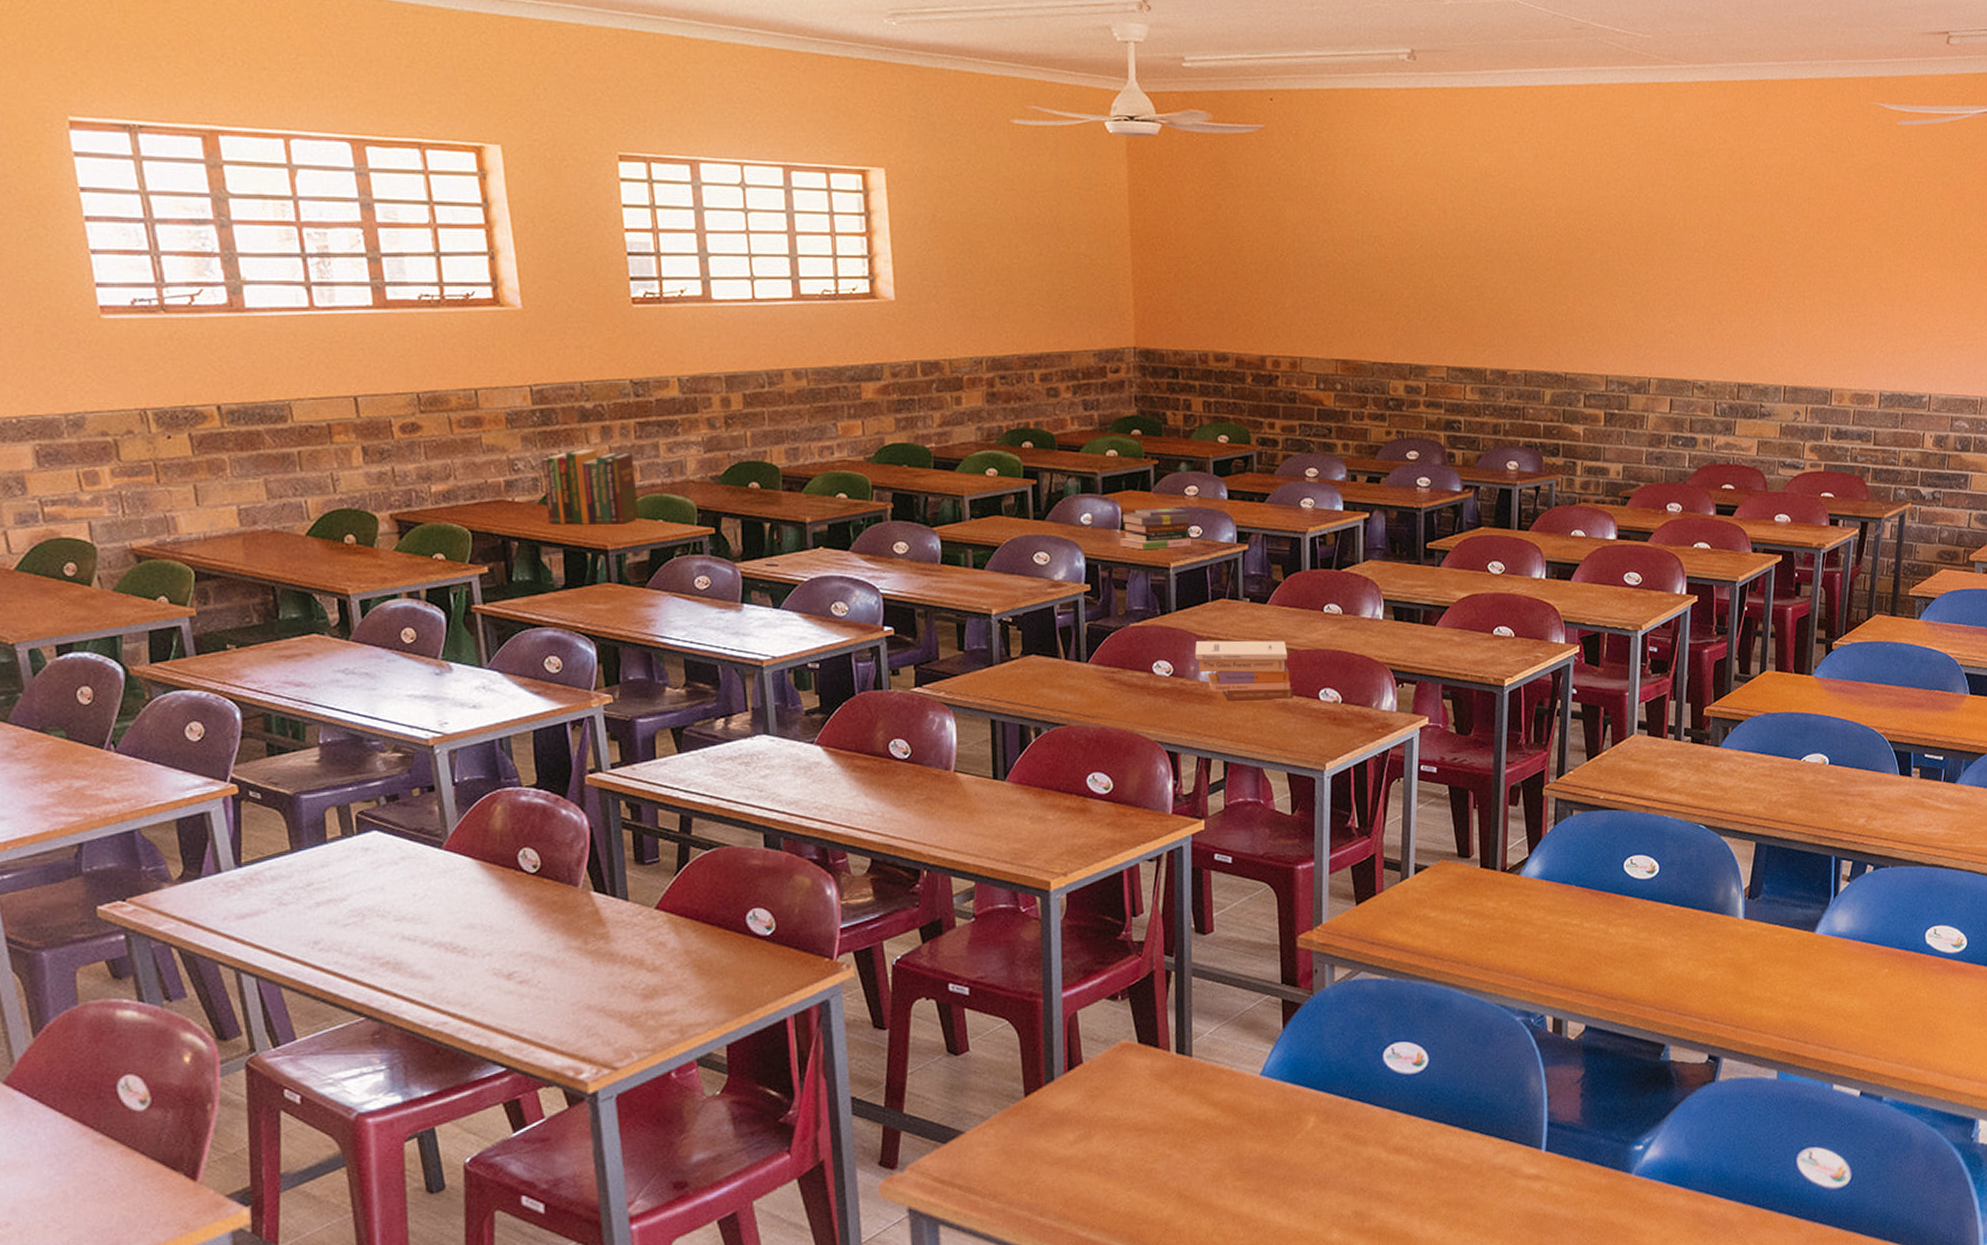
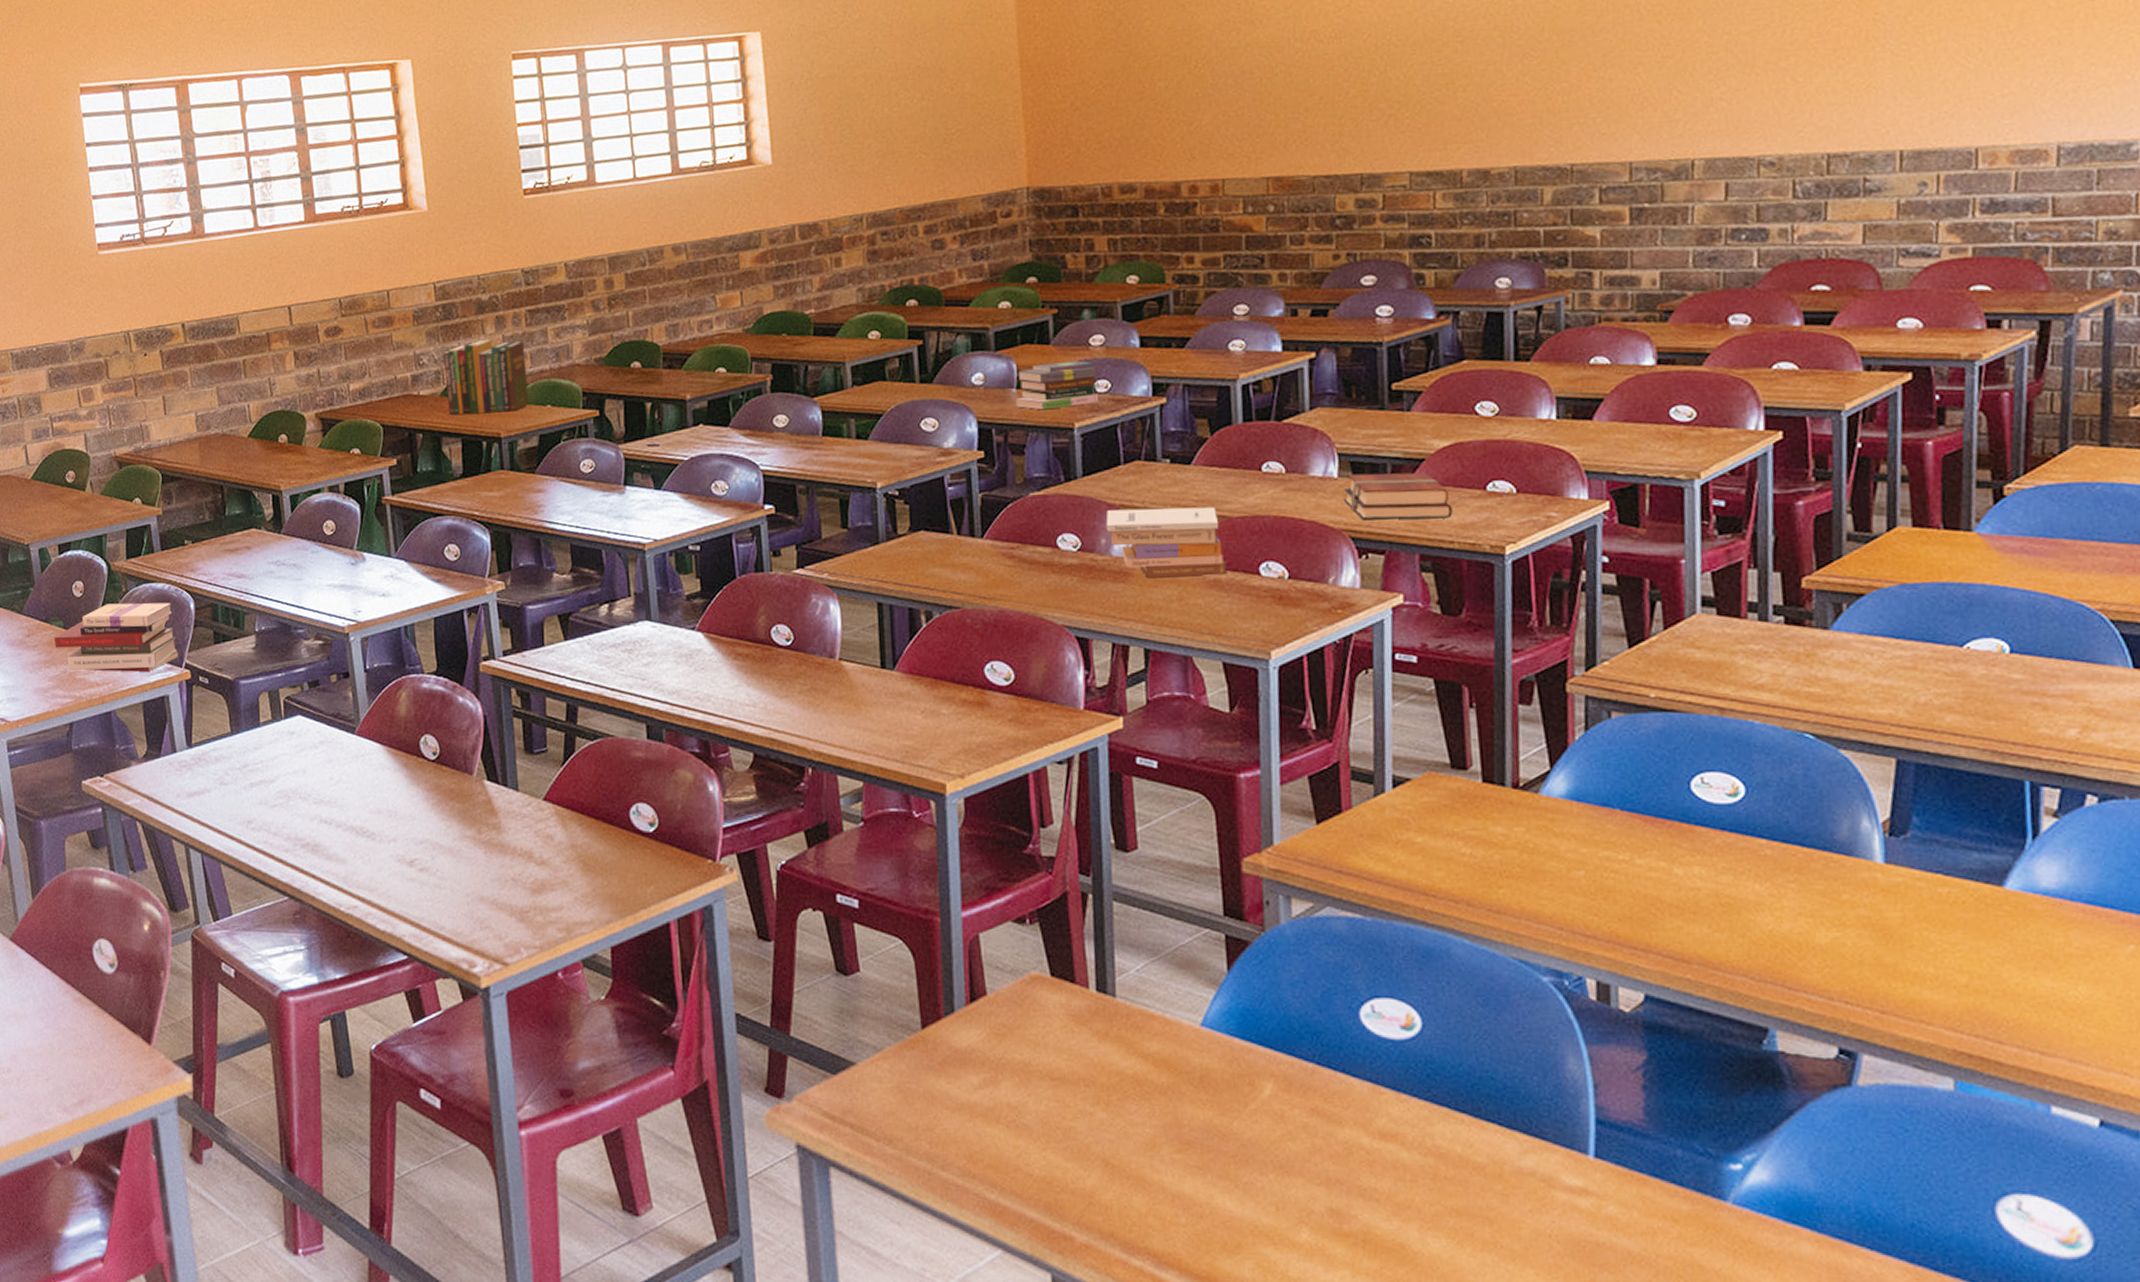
books: none [54,711,222,788] -> present [55,602,179,673]
books: none [1386,617,1468,656] -> present [1343,472,1453,520]

